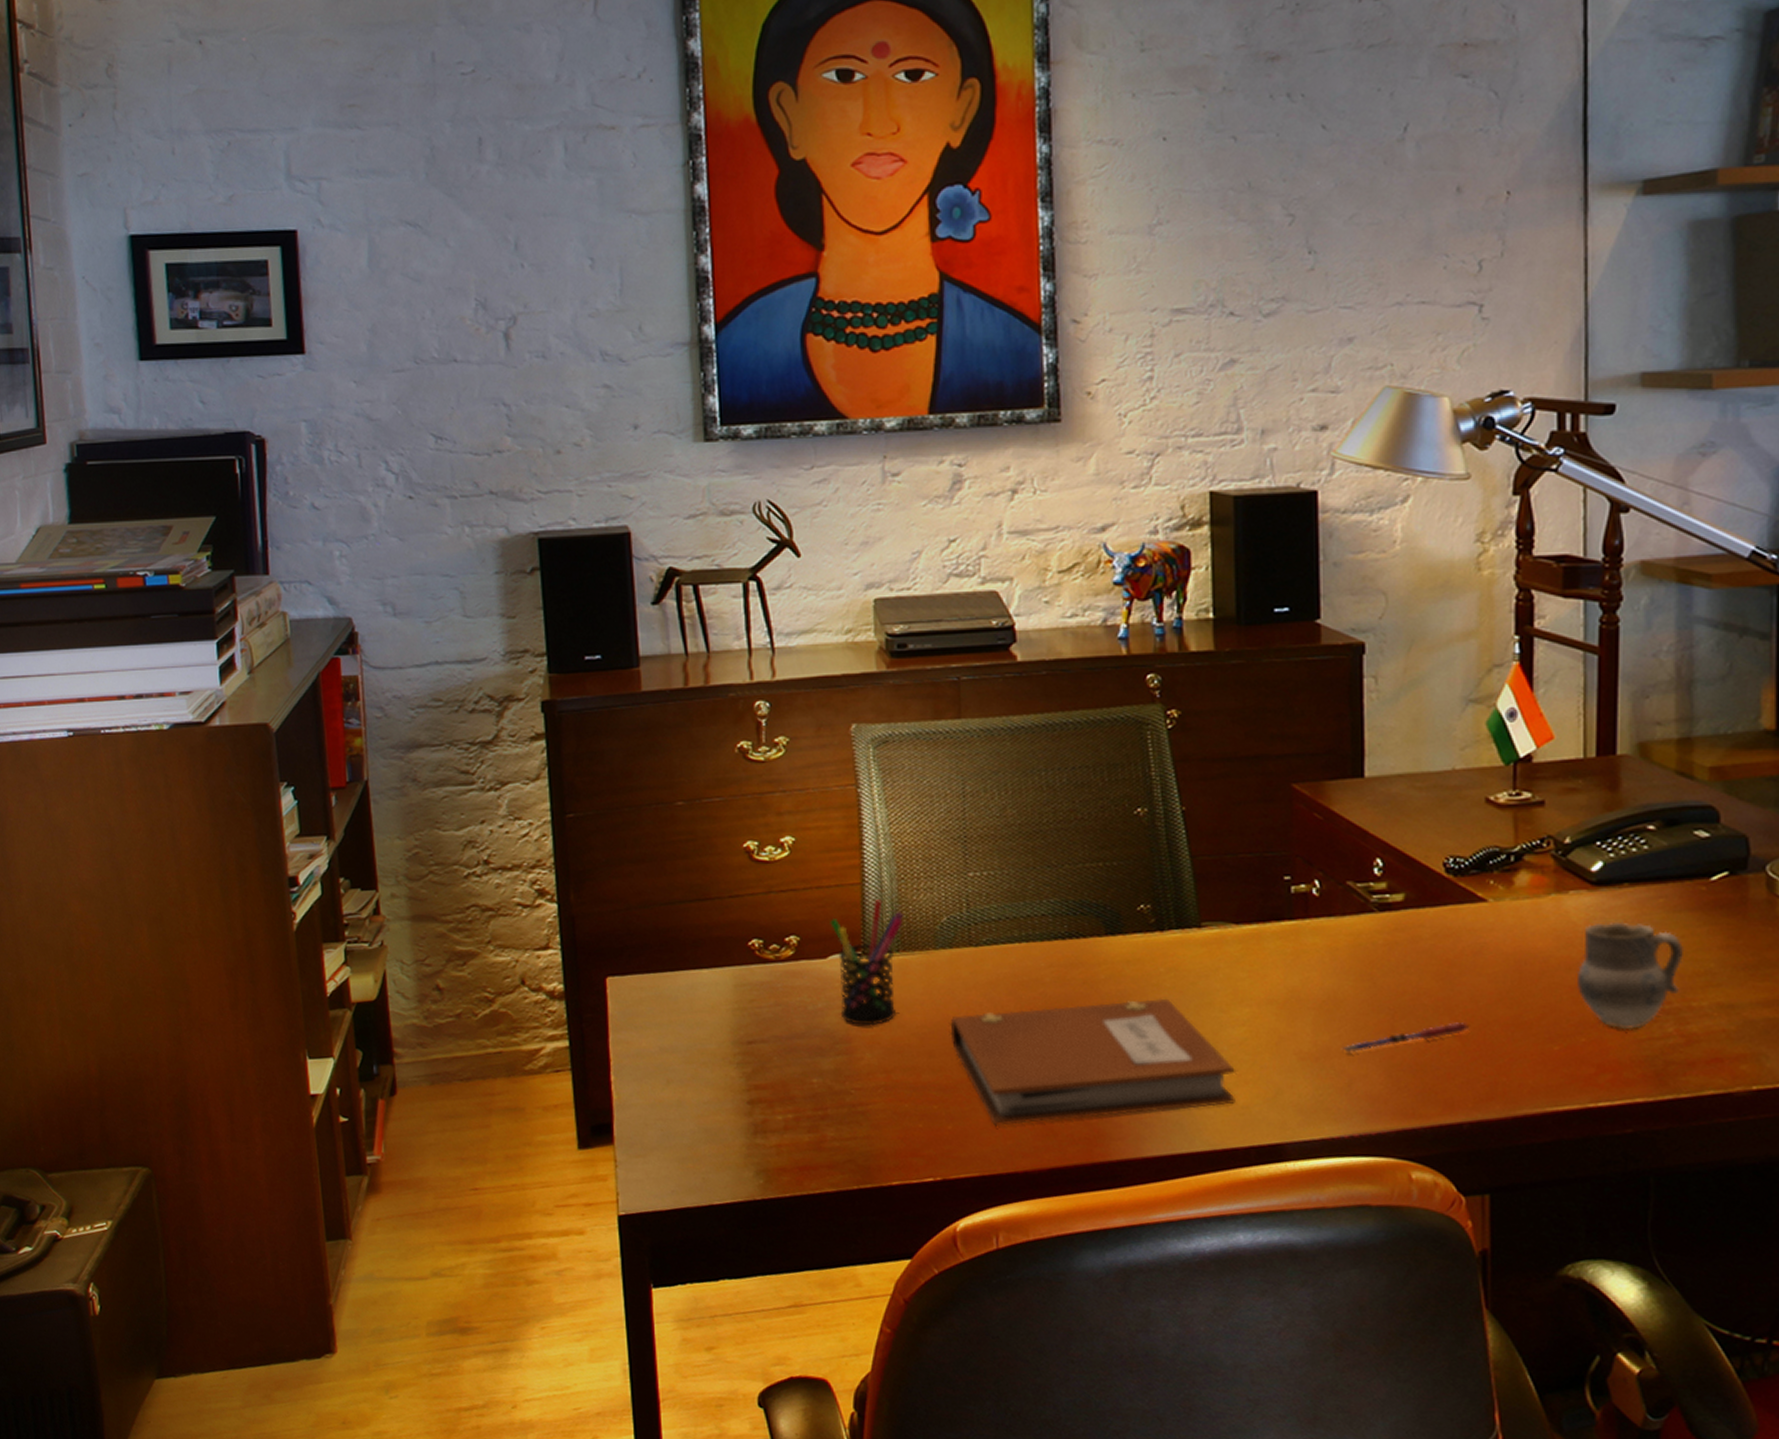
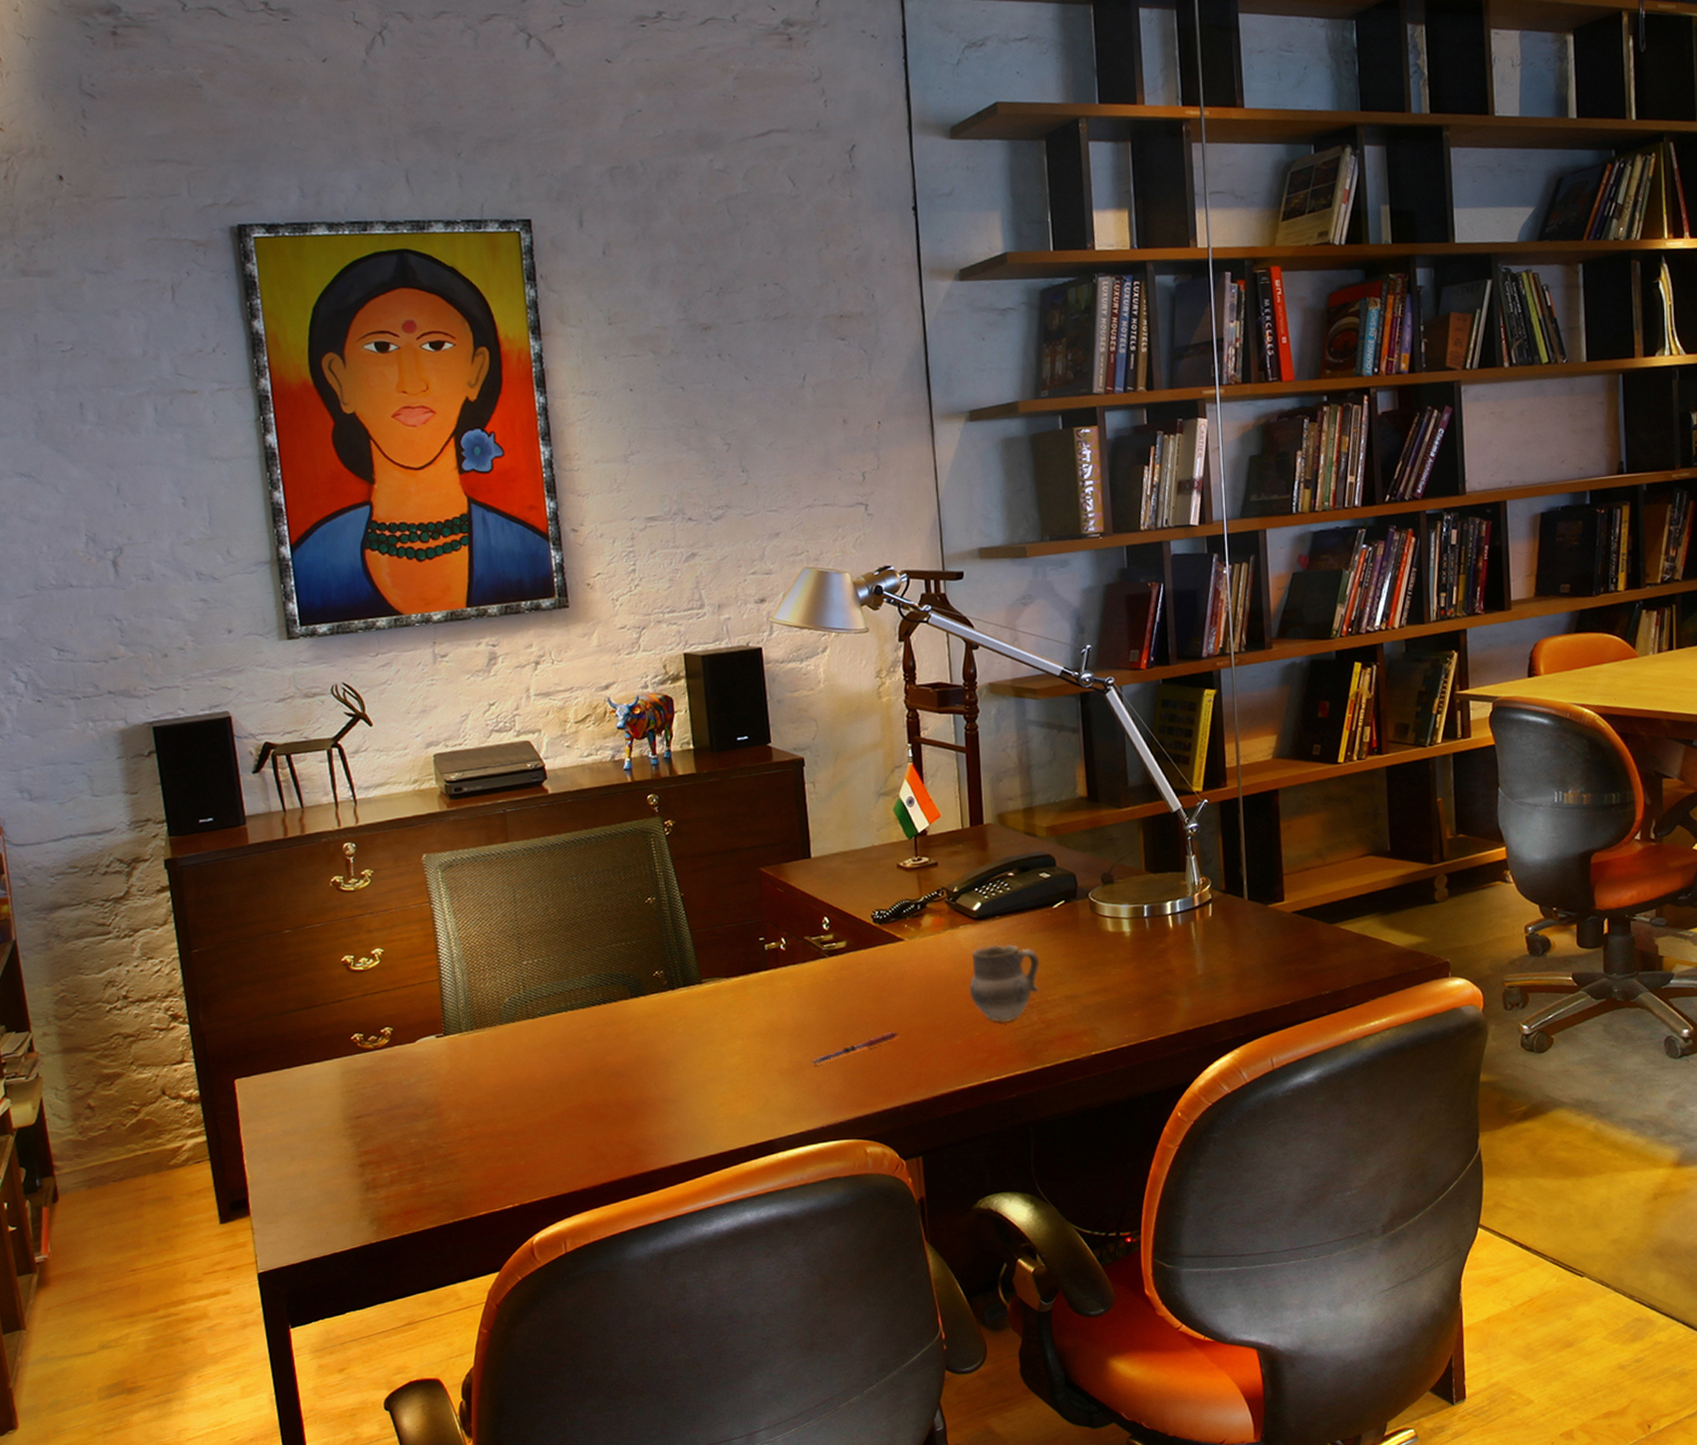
pen holder: present [830,899,904,1026] -> none [416,990,475,1092]
notebook: present [950,998,1235,1126] -> none [517,1041,737,1156]

